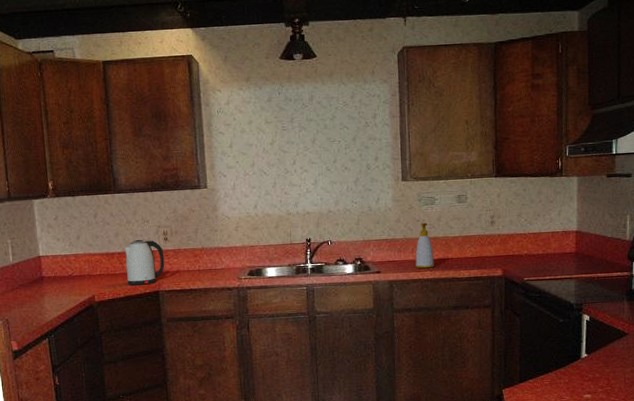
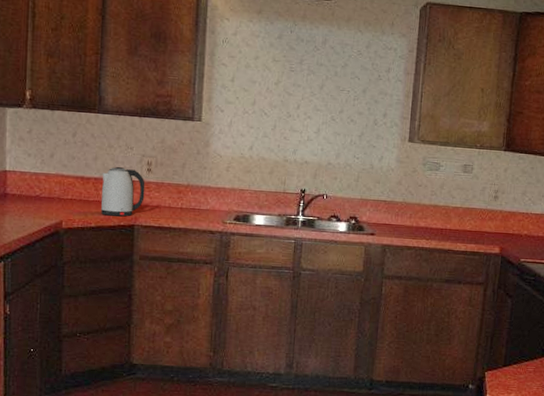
soap bottle: present [415,222,435,269] -> none [412,188,432,237]

